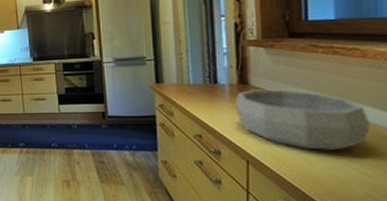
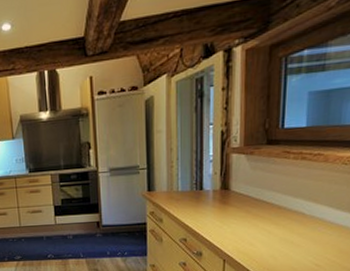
decorative bowl: present [235,89,370,151] -> none [217,193,325,247]

